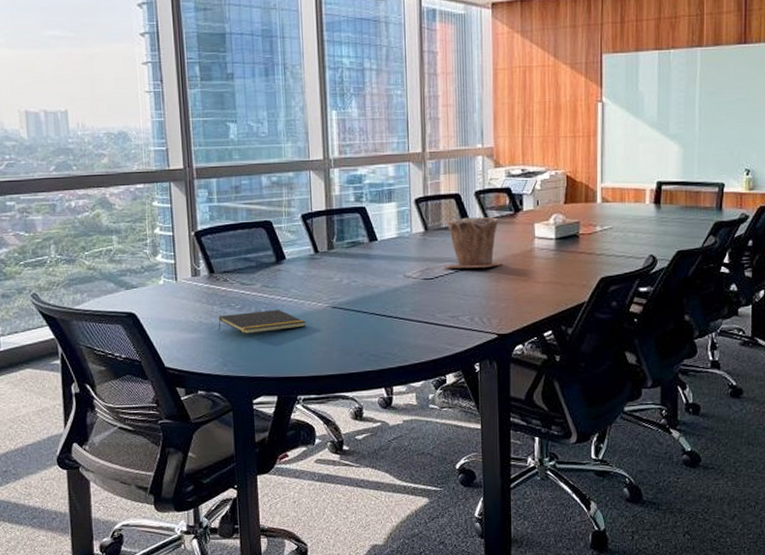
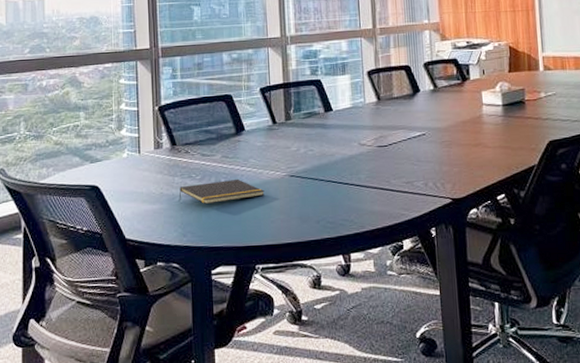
plant pot: present [443,216,503,269] -> none [396,86,453,136]

